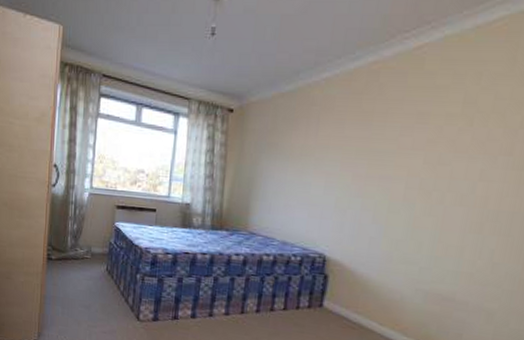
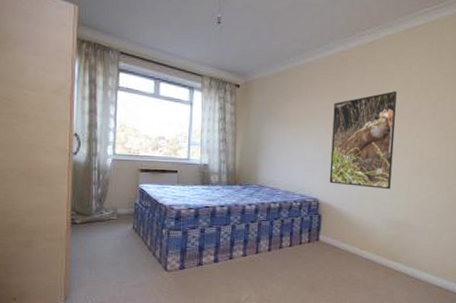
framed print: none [342,114,453,250] -> present [329,91,397,190]

